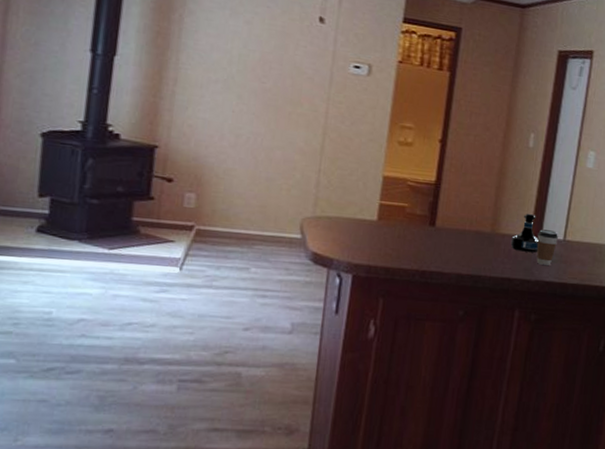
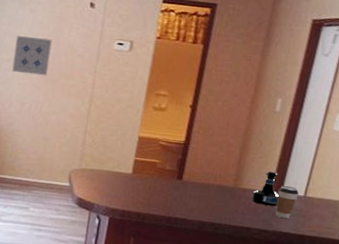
wall art: none [223,50,274,102] -> present [12,35,52,76]

